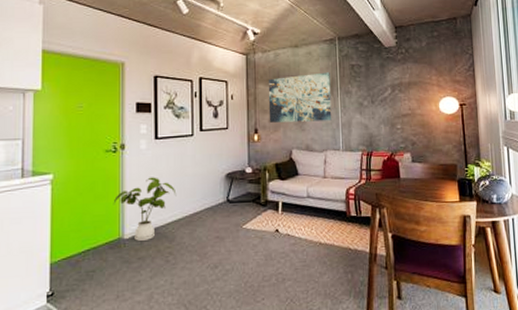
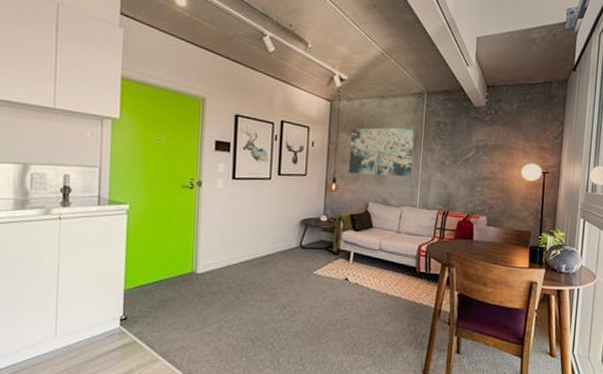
house plant: present [113,177,177,242] -> none [187,216,251,278]

